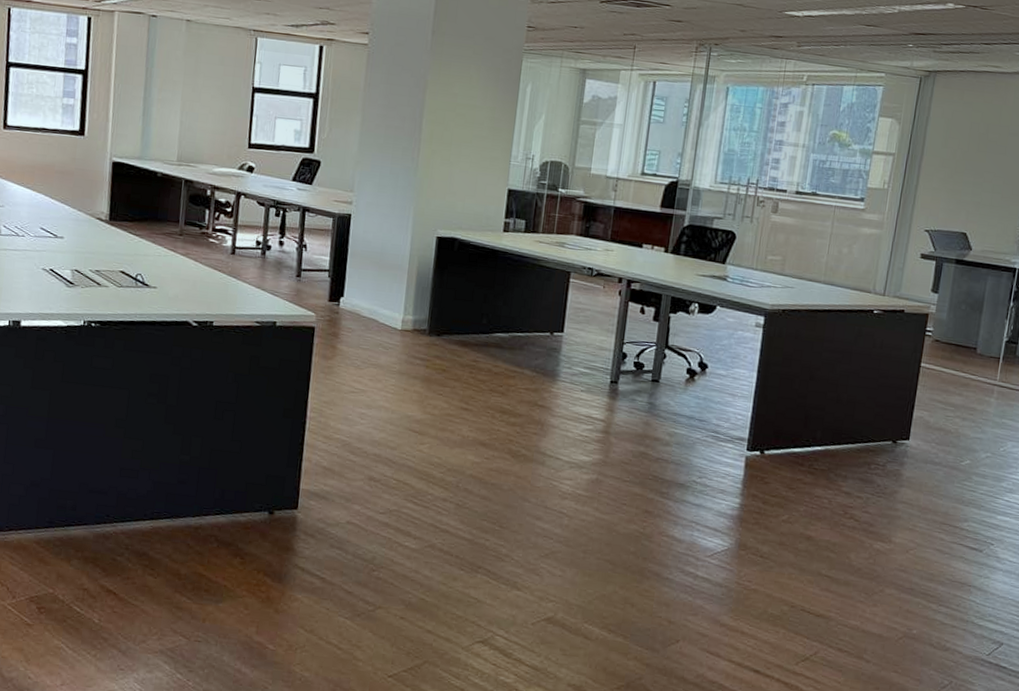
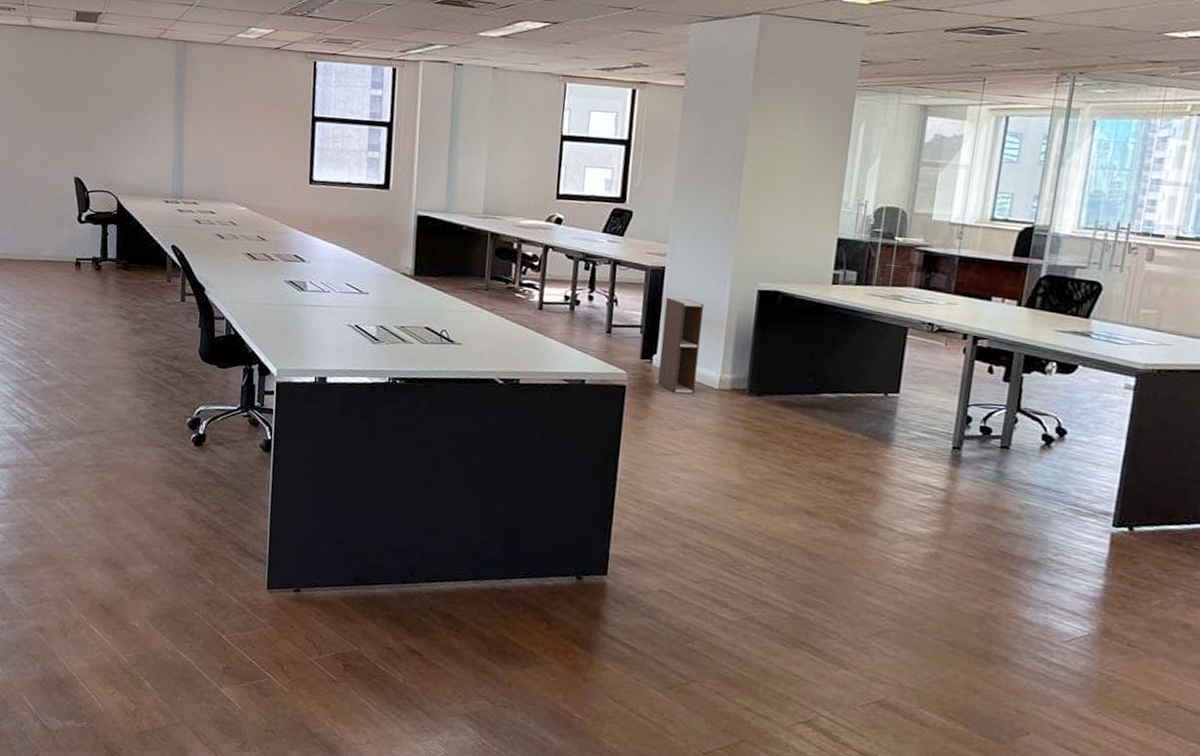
shelf: none [345,243,388,334] -> present [658,297,704,394]

